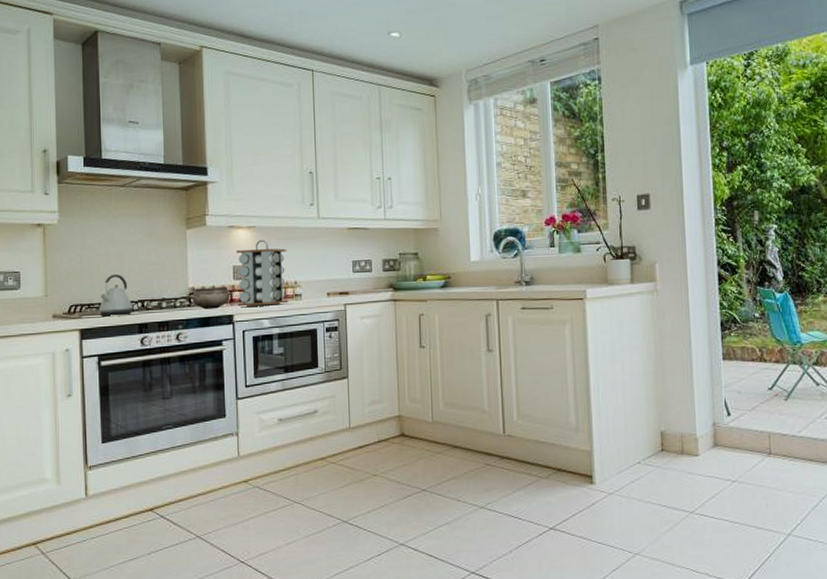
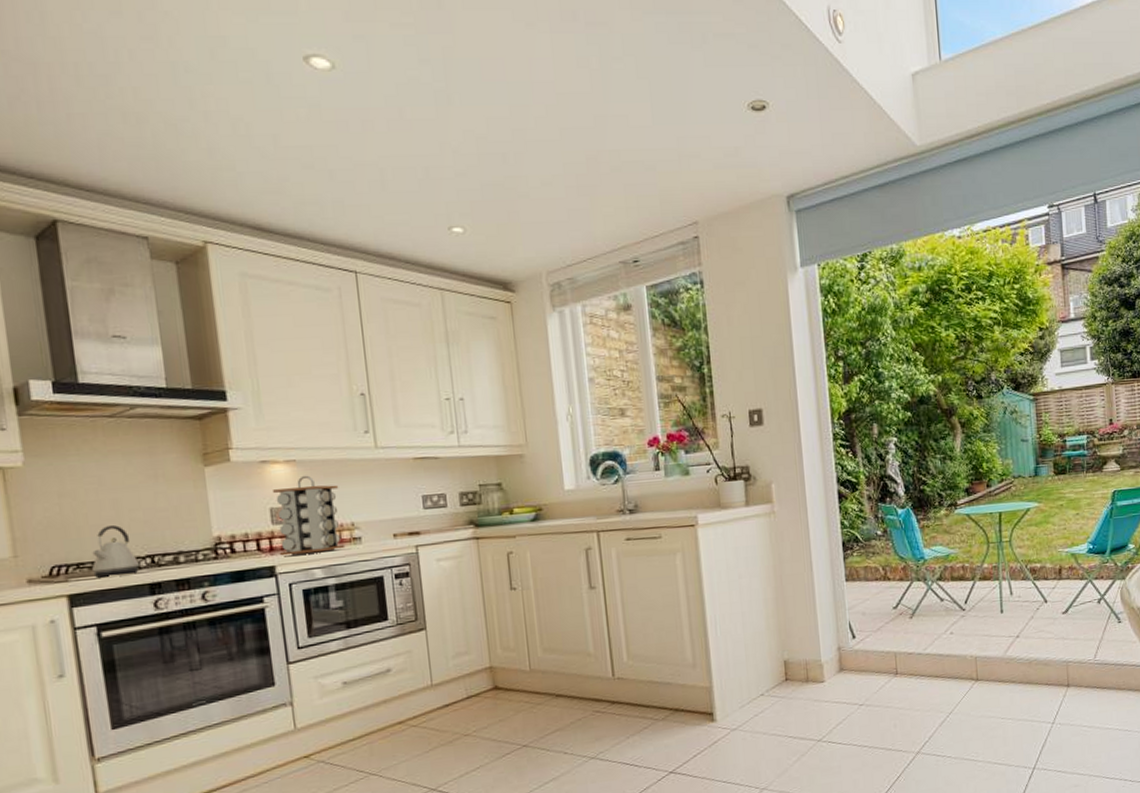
cooking pot: present [188,287,233,310] -> none [214,534,273,562]

